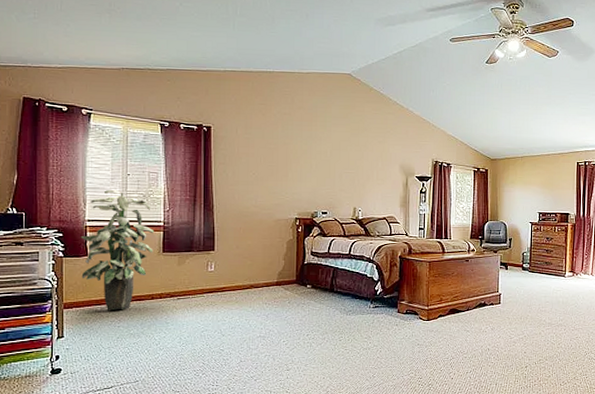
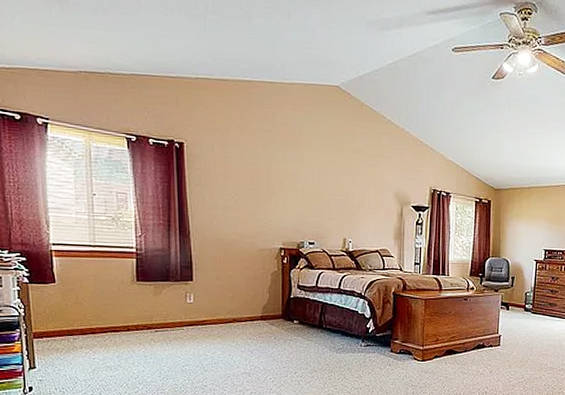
indoor plant: present [81,189,155,310] -> none [47,210,127,342]

